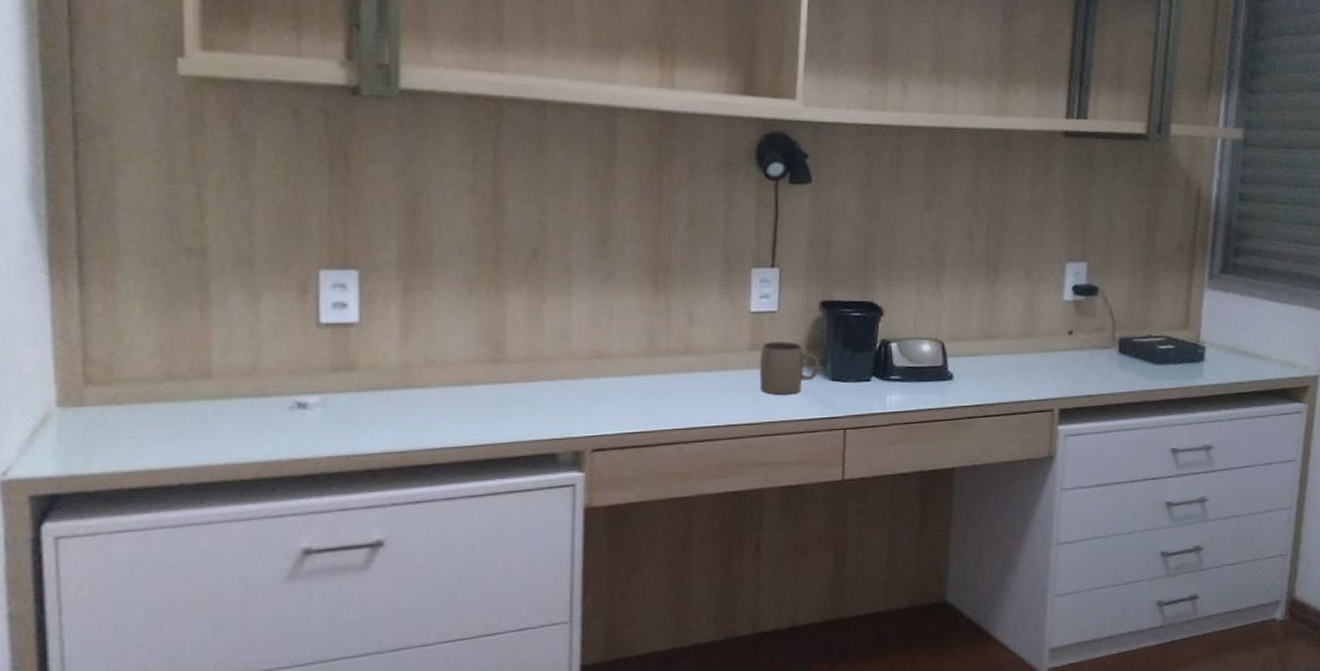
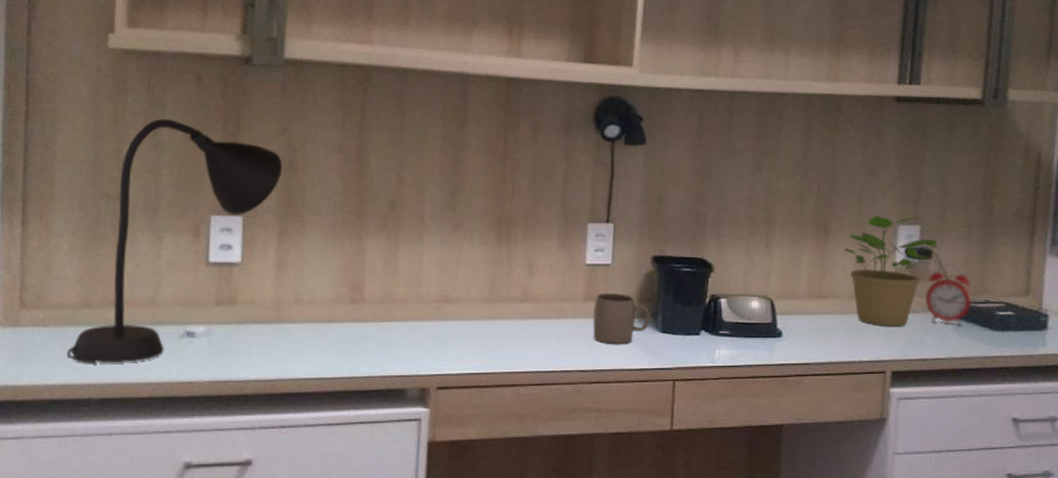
desk lamp: none [148,158,404,444] -> present [66,118,283,363]
potted plant: none [1014,253,1107,365] -> present [845,216,942,326]
alarm clock: none [1091,299,1135,360] -> present [924,263,971,325]

